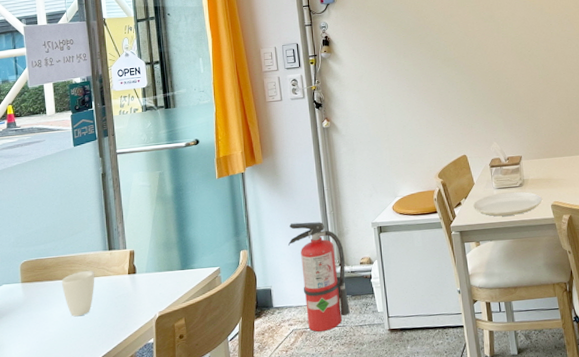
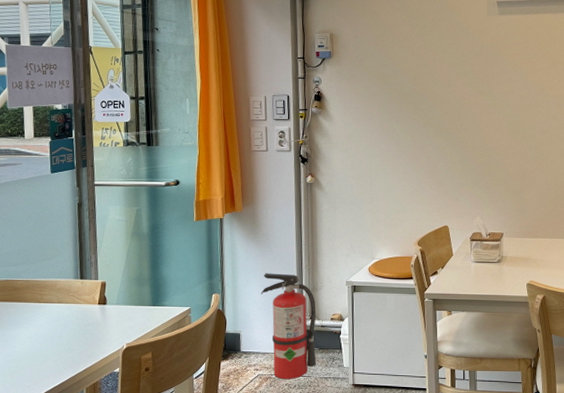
cup: present [61,270,95,317] -> none [30,296,65,339]
plate: present [472,191,543,217] -> none [448,267,519,289]

